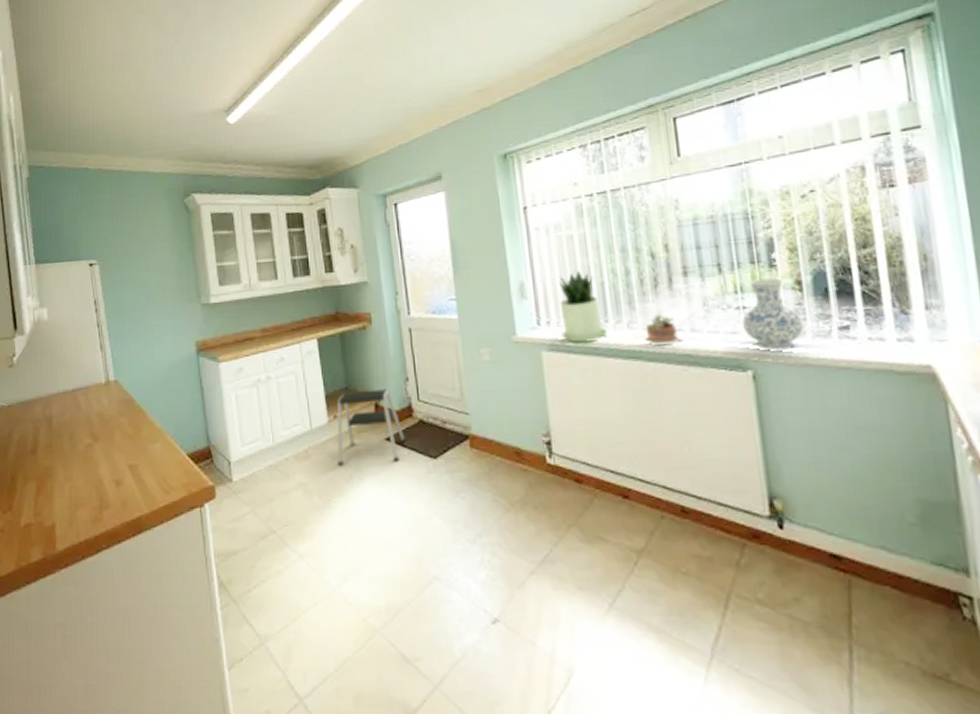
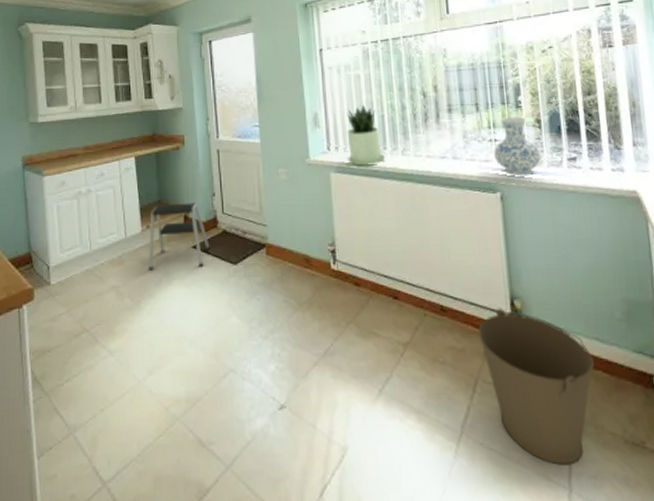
succulent plant: present [645,314,683,346] -> none [416,144,446,170]
bucket: none [729,509,880,699] -> present [478,308,595,465]

